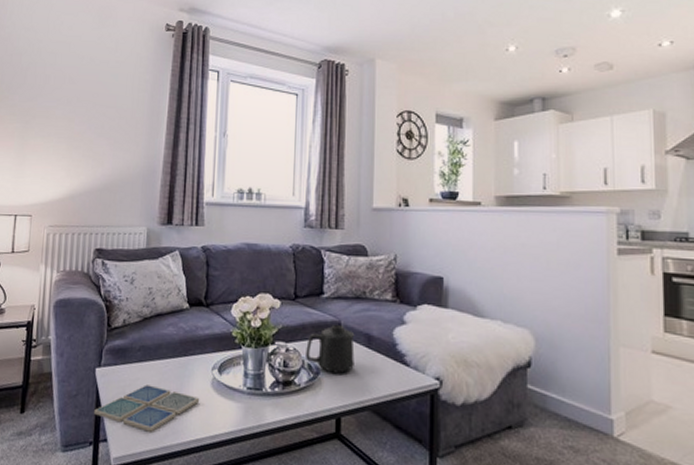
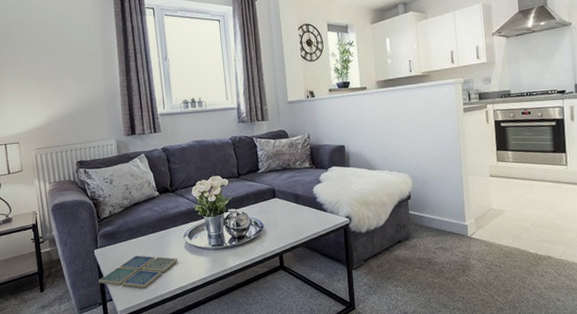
mug: present [306,325,355,374] -> none [251,190,288,225]

